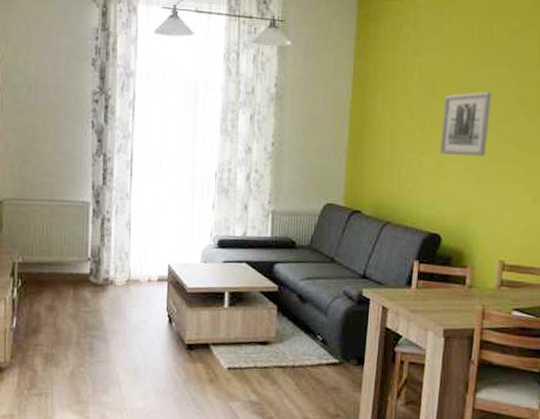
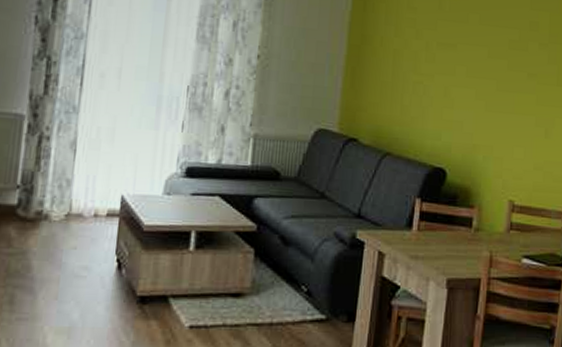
wall art: present [439,91,492,157] -> none [446,13,504,84]

